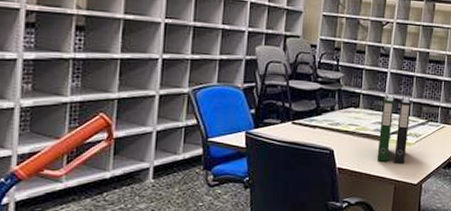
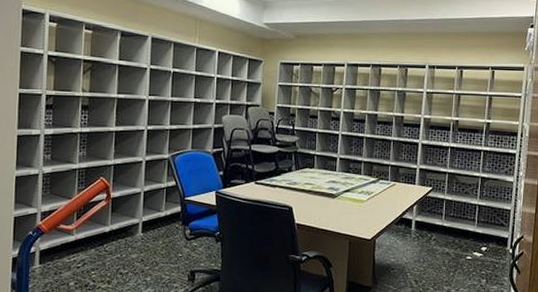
binder: present [376,96,411,163] -> none [332,156,362,220]

